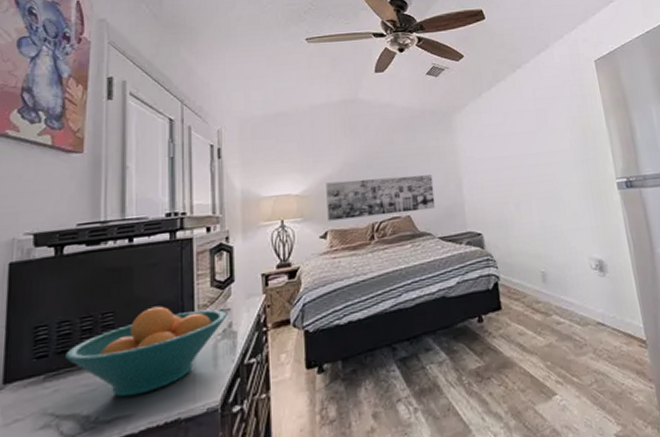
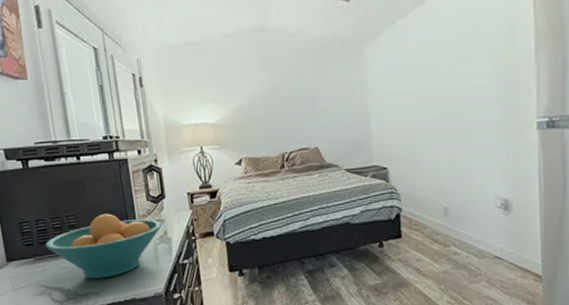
wall art: present [326,174,436,221] -> none [238,107,343,149]

